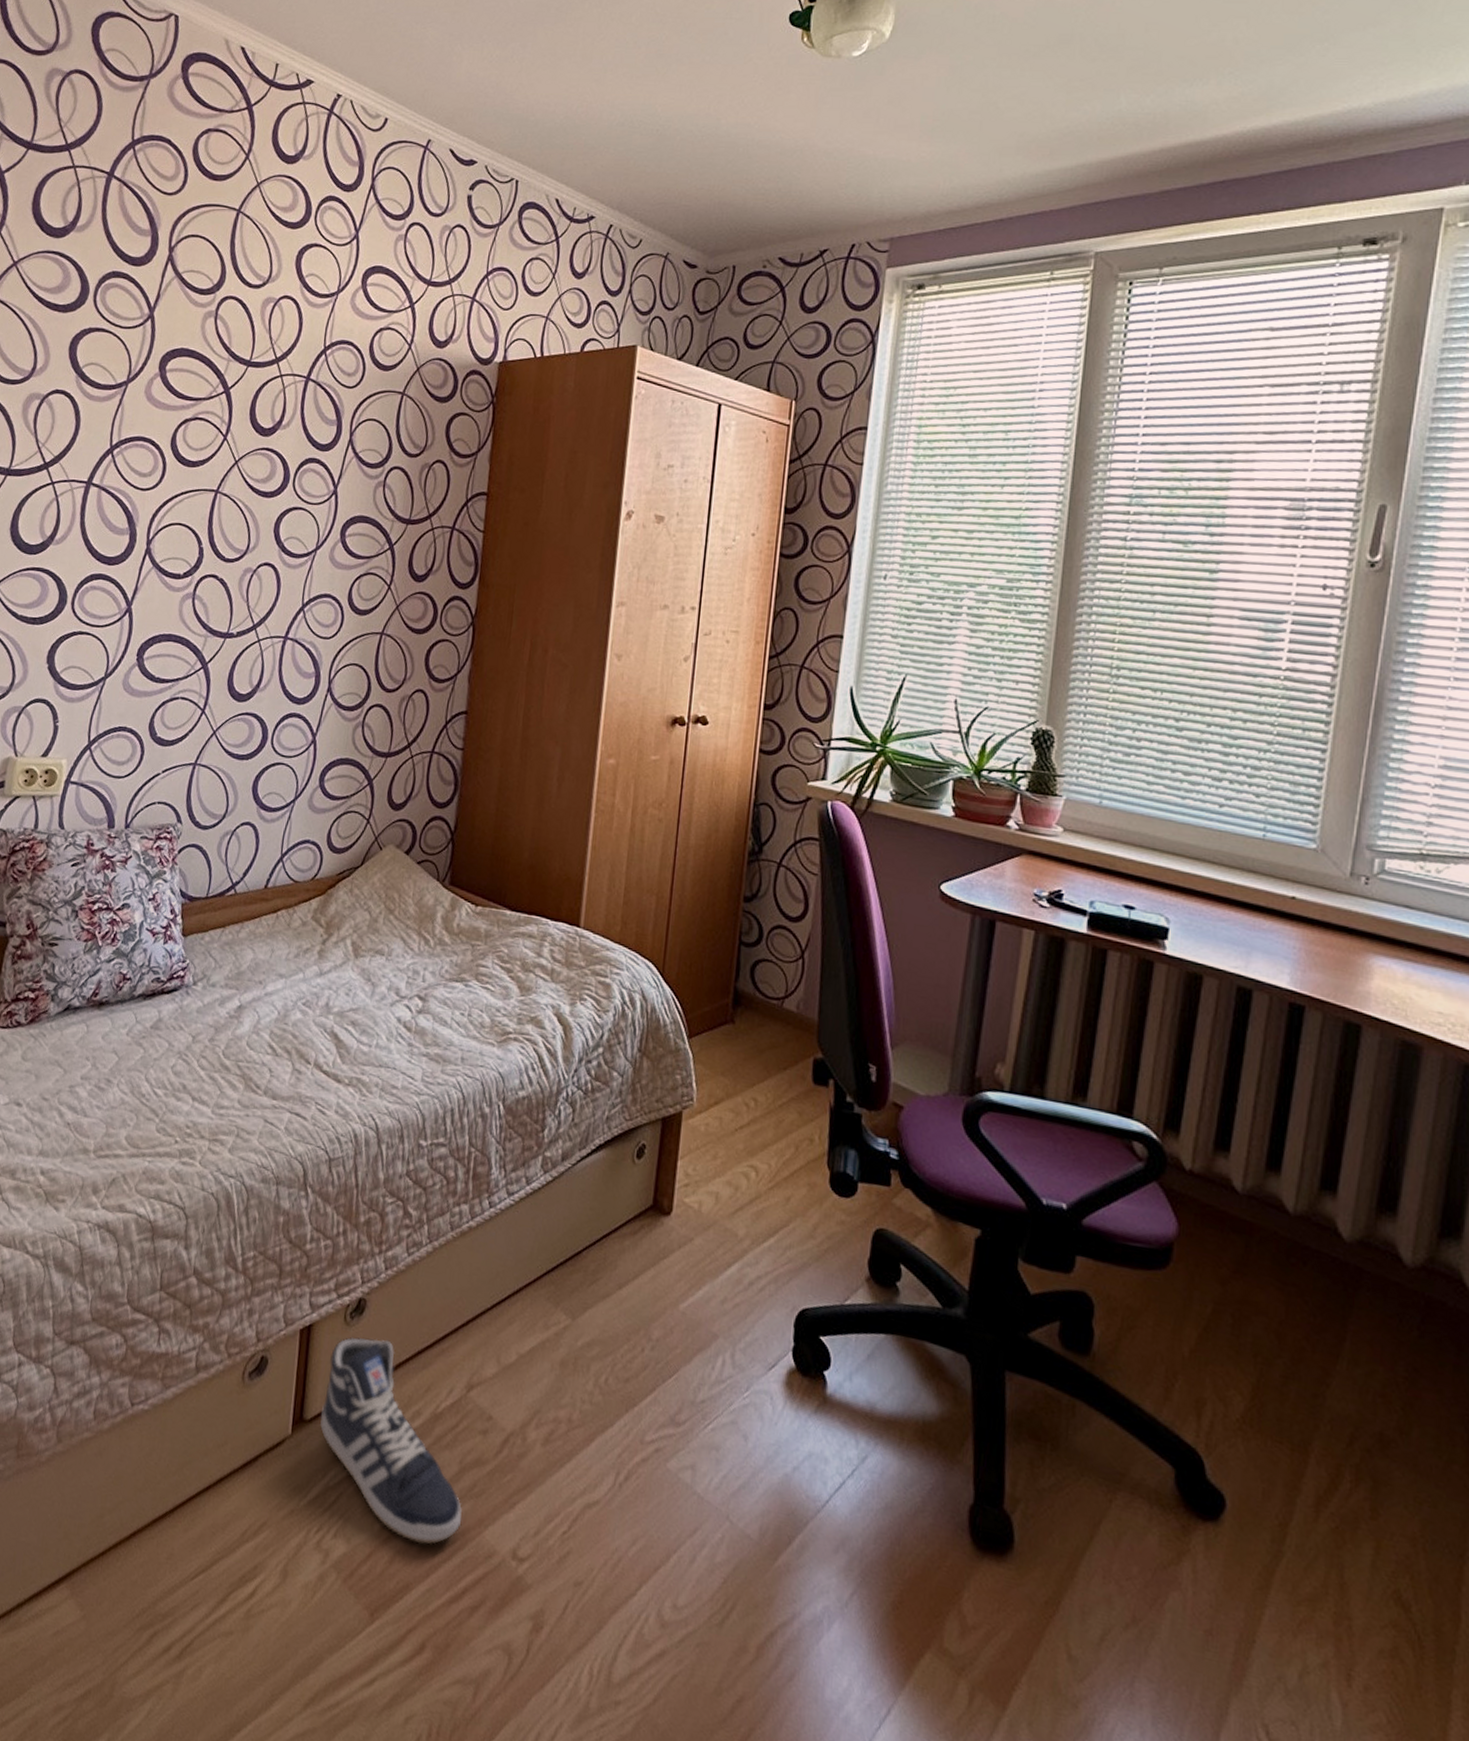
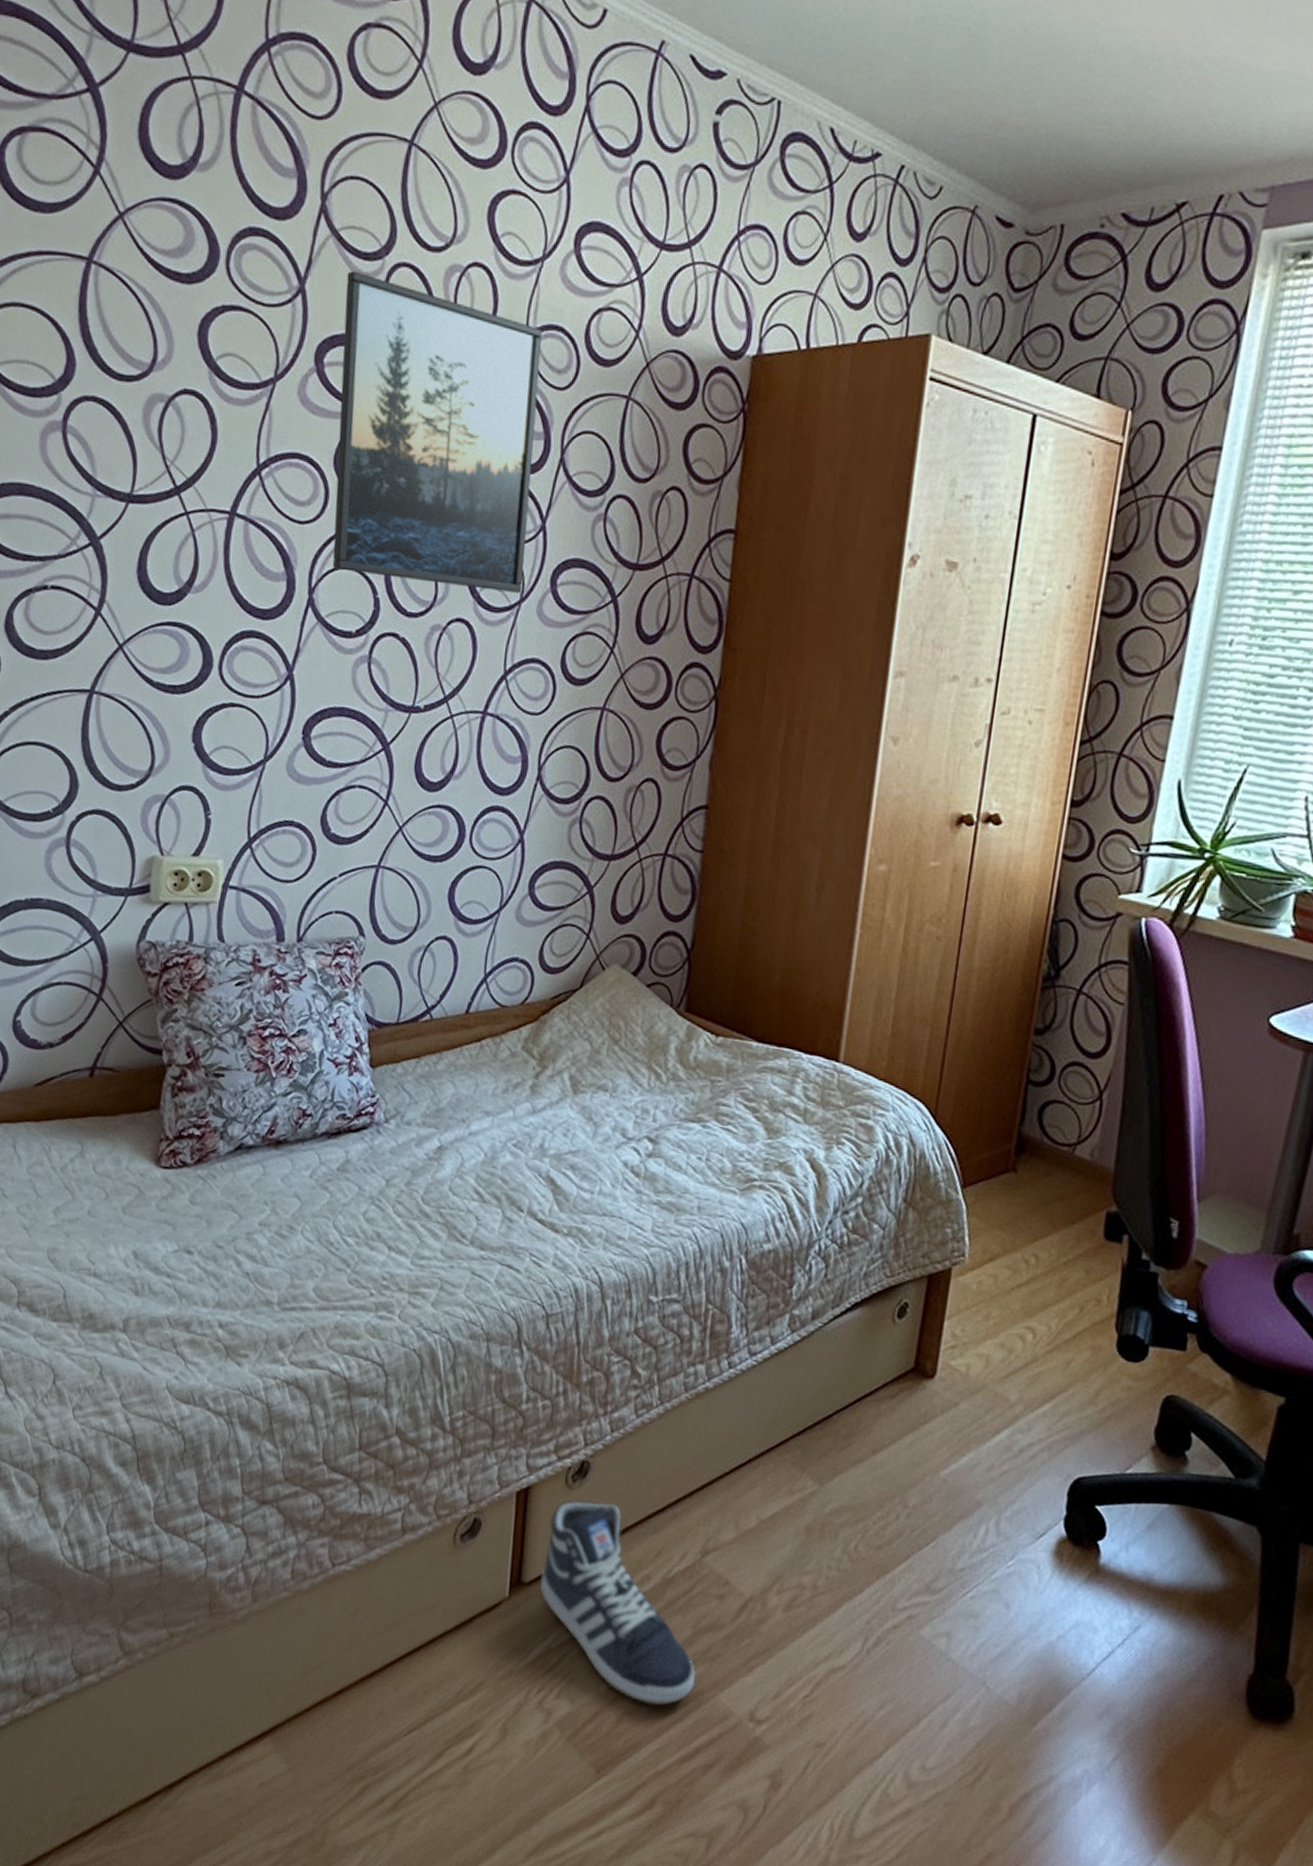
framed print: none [167,302,336,543] -> present [332,271,542,593]

